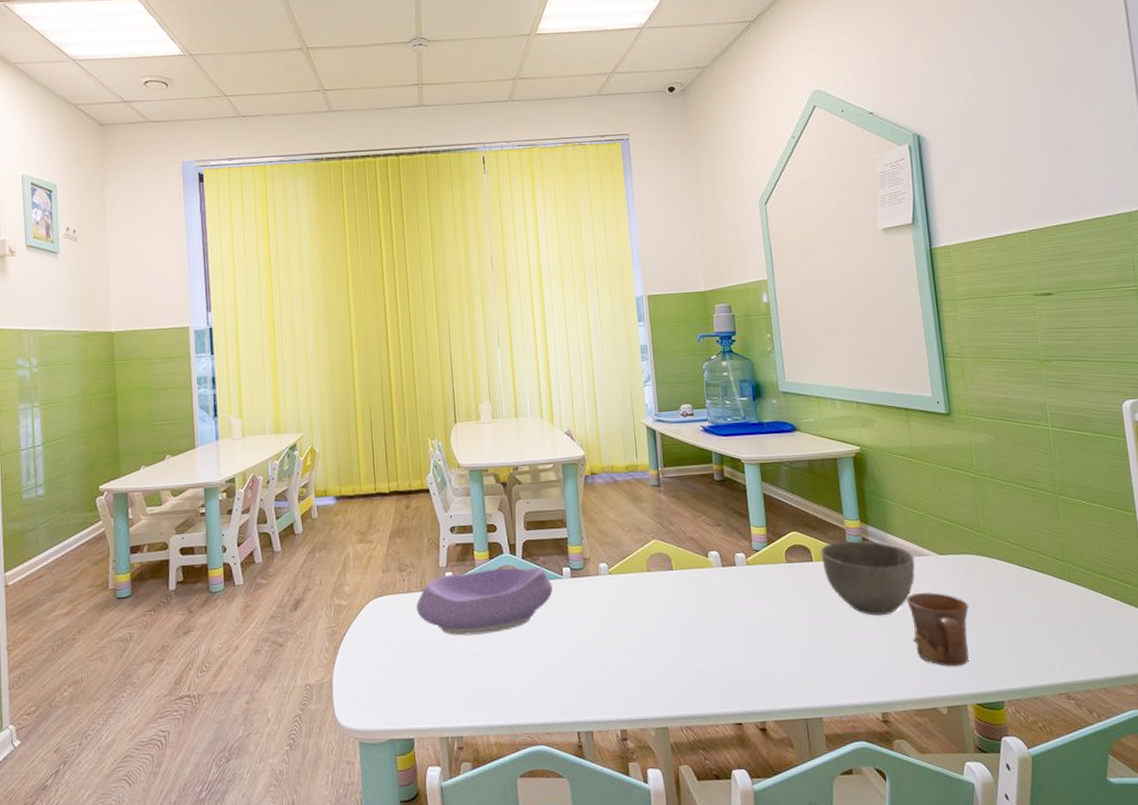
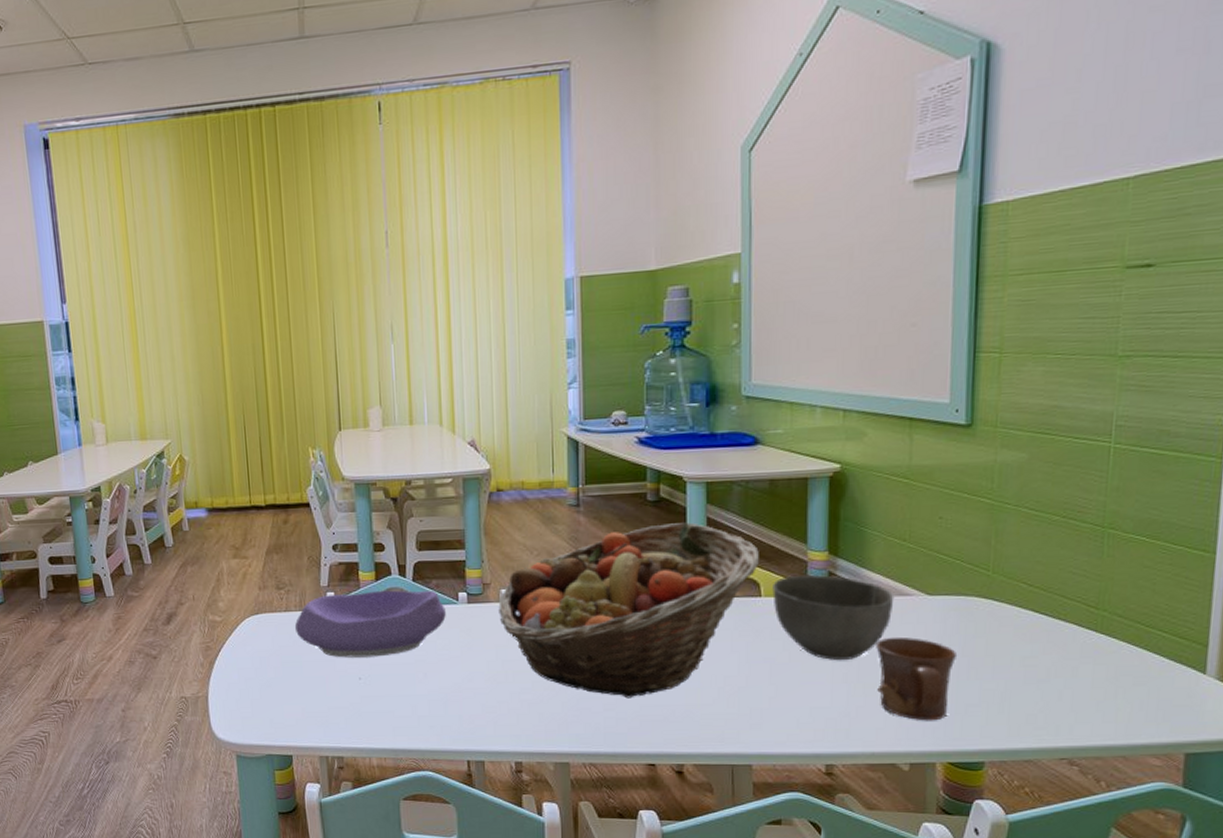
fruit basket: none [598,498,809,661] -> present [498,522,760,699]

